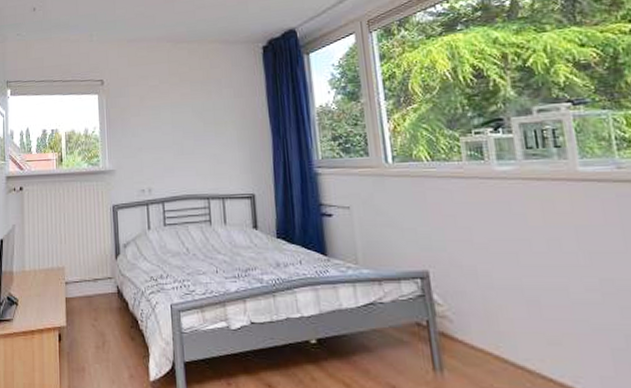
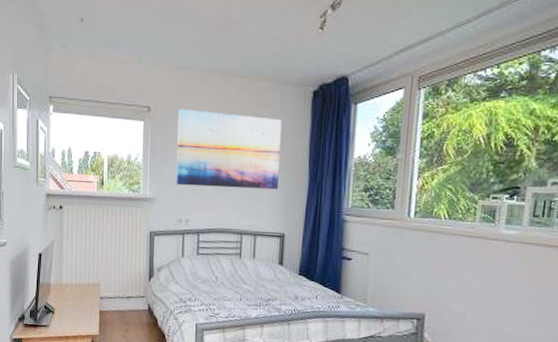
wall art: none [131,77,241,154] -> present [176,108,282,190]

